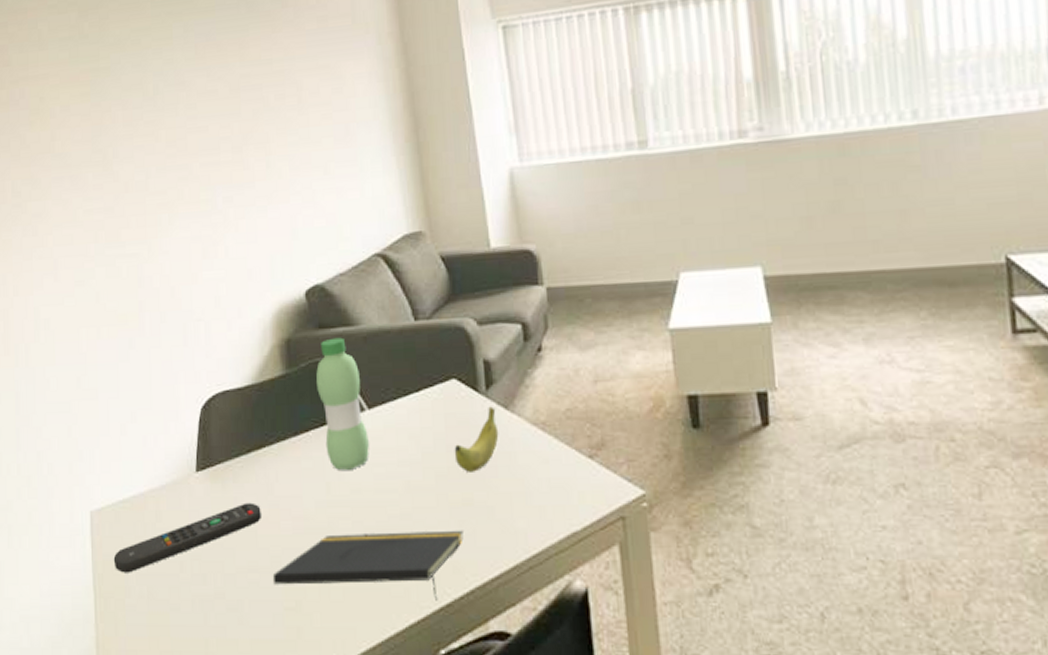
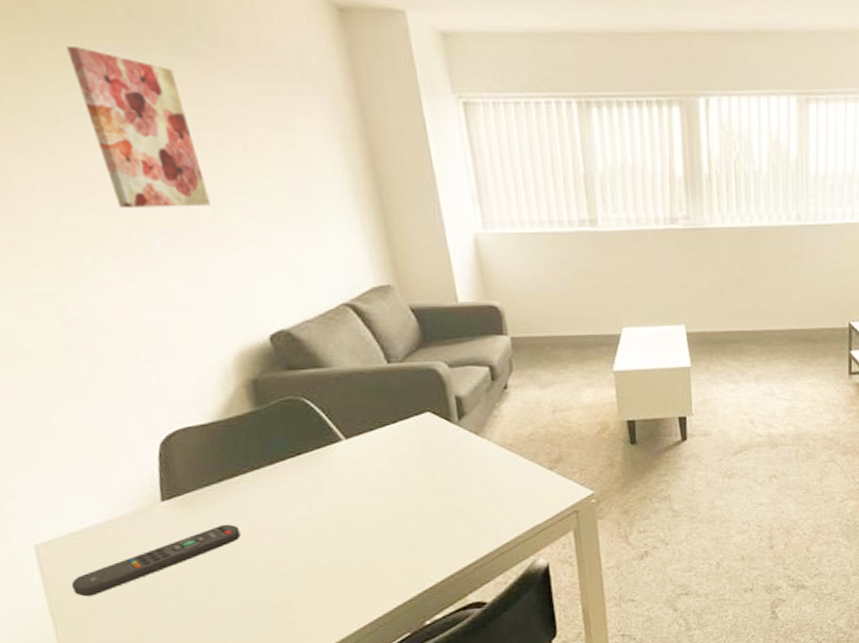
wall art: none [171,24,267,168] -> present [67,46,211,208]
notepad: present [272,530,463,601] -> none [257,530,442,590]
water bottle: present [316,337,369,470] -> none [288,378,349,491]
banana: present [454,406,499,472] -> none [431,433,472,486]

